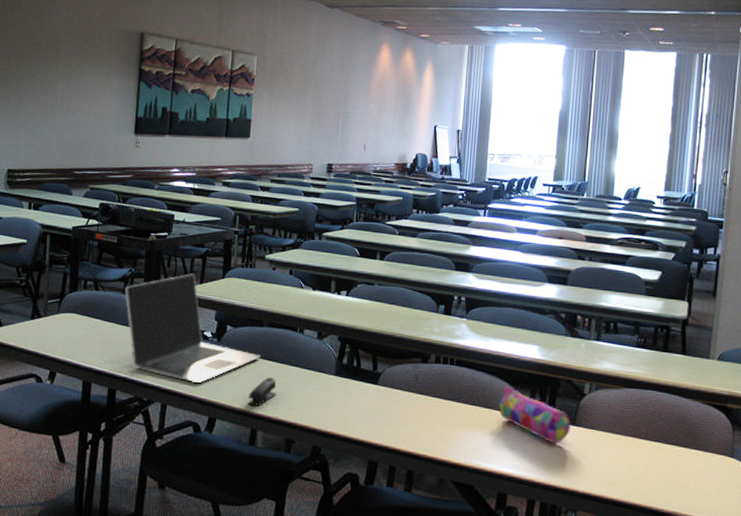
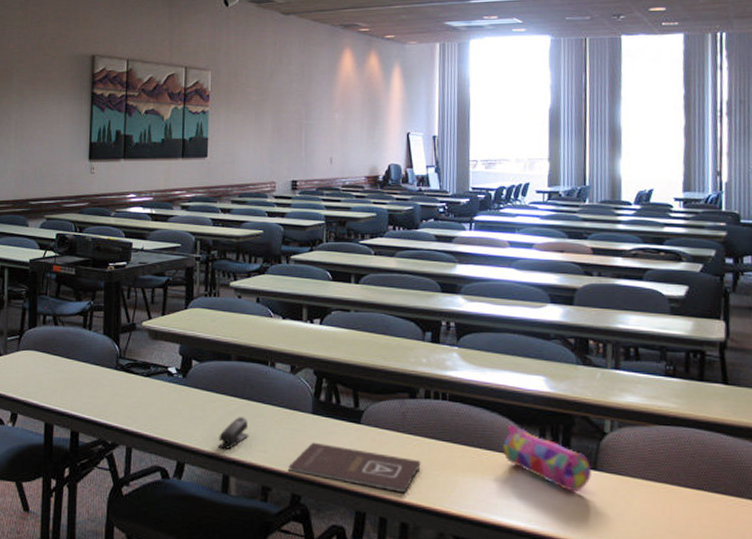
laptop: present [125,274,260,384] -> none [84,305,229,425]
book: none [311,400,428,446] -> present [288,442,421,494]

